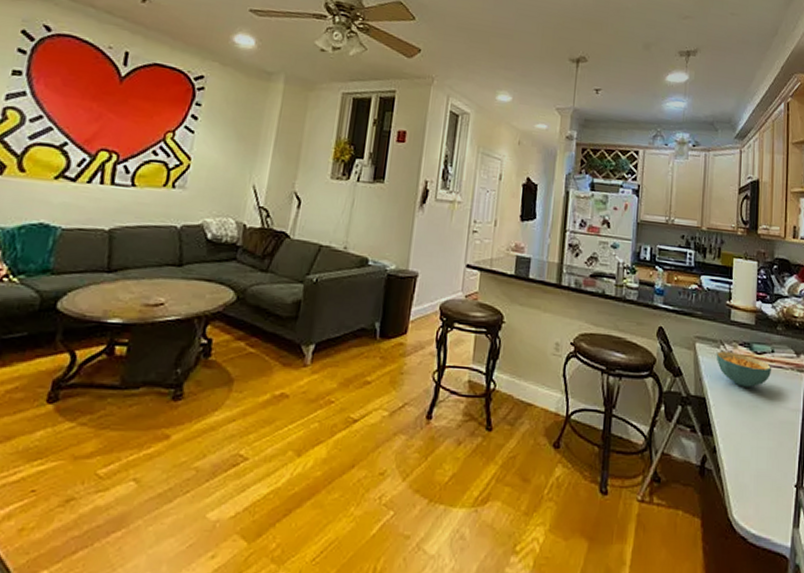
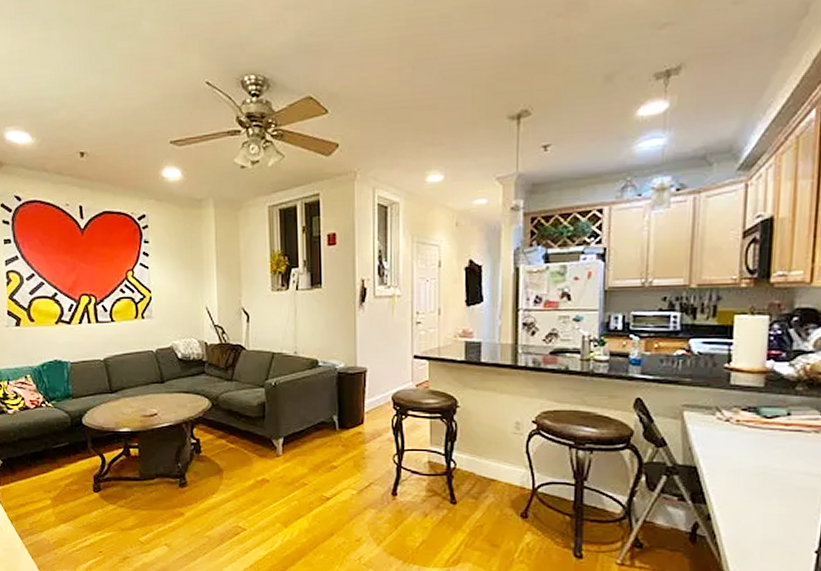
cereal bowl: present [716,351,772,387] -> none [710,418,788,454]

